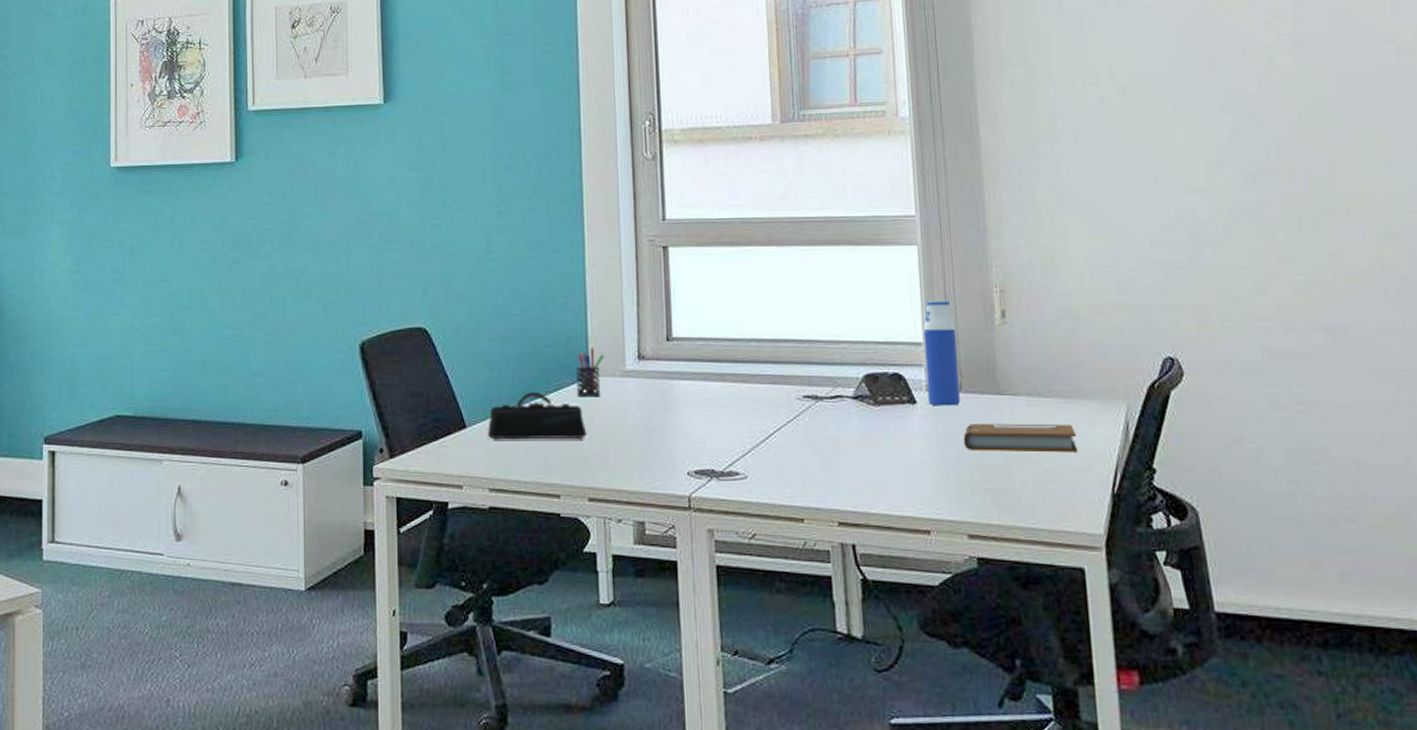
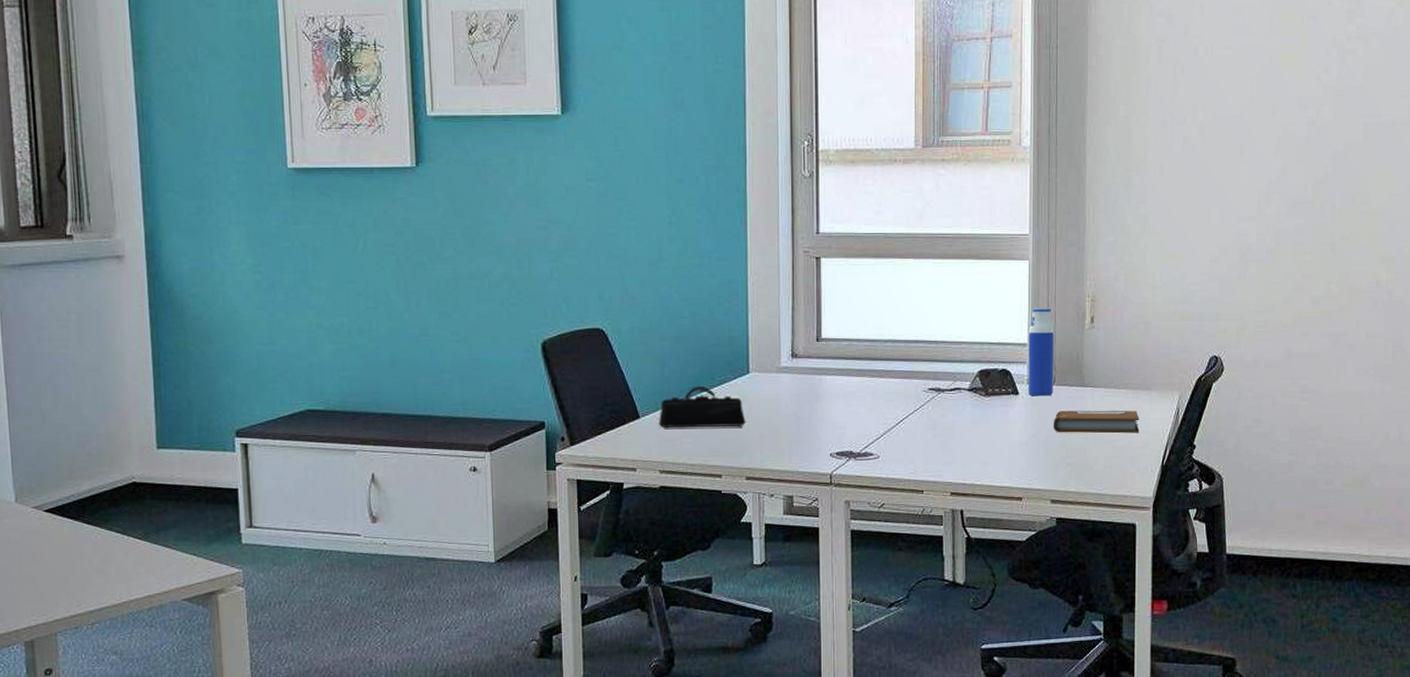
pen holder: present [576,347,604,397] -> none [738,346,762,391]

